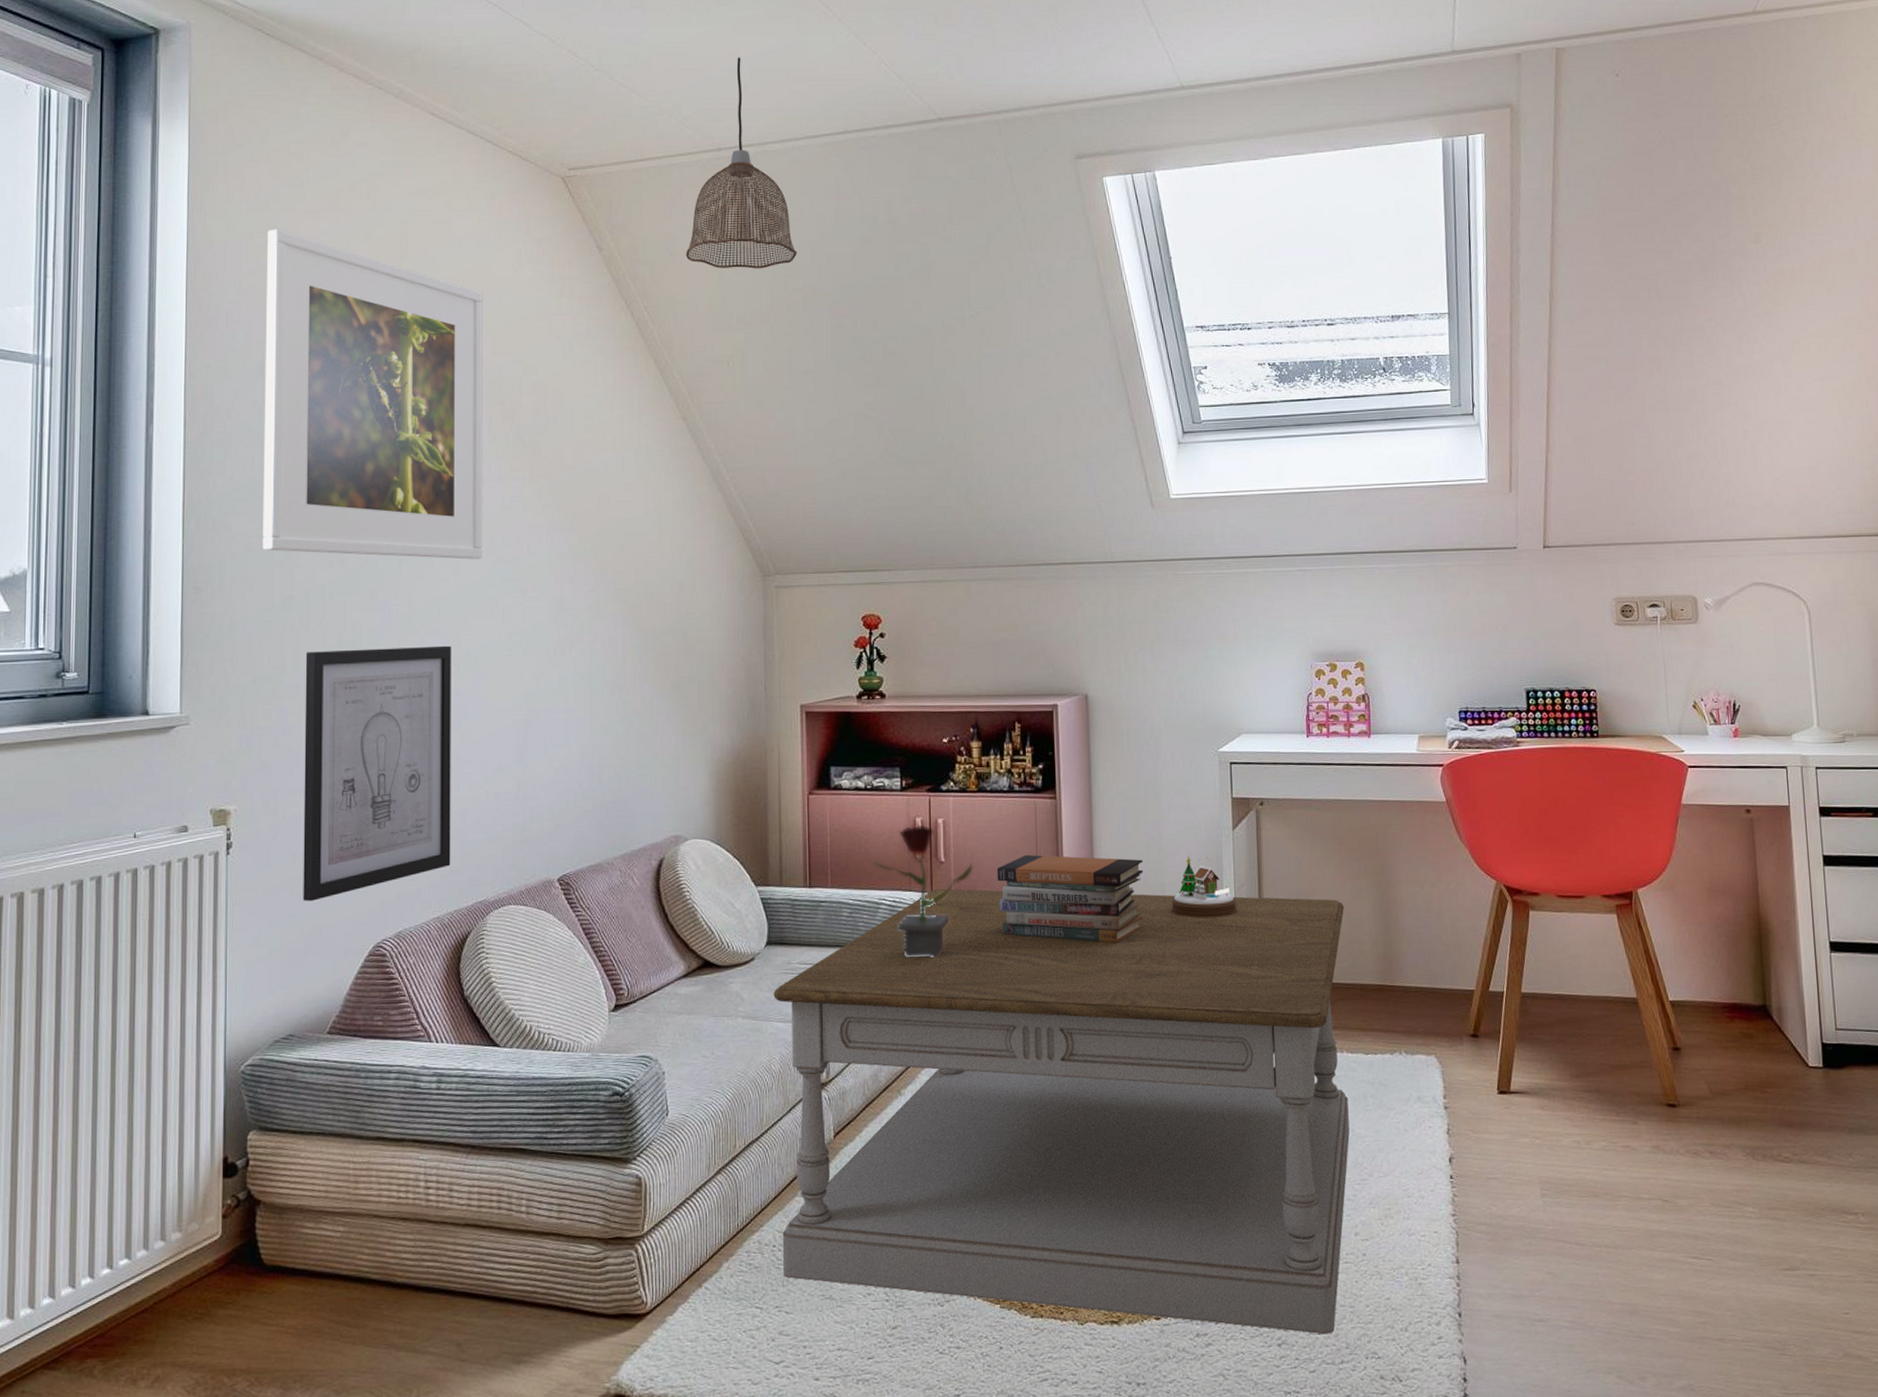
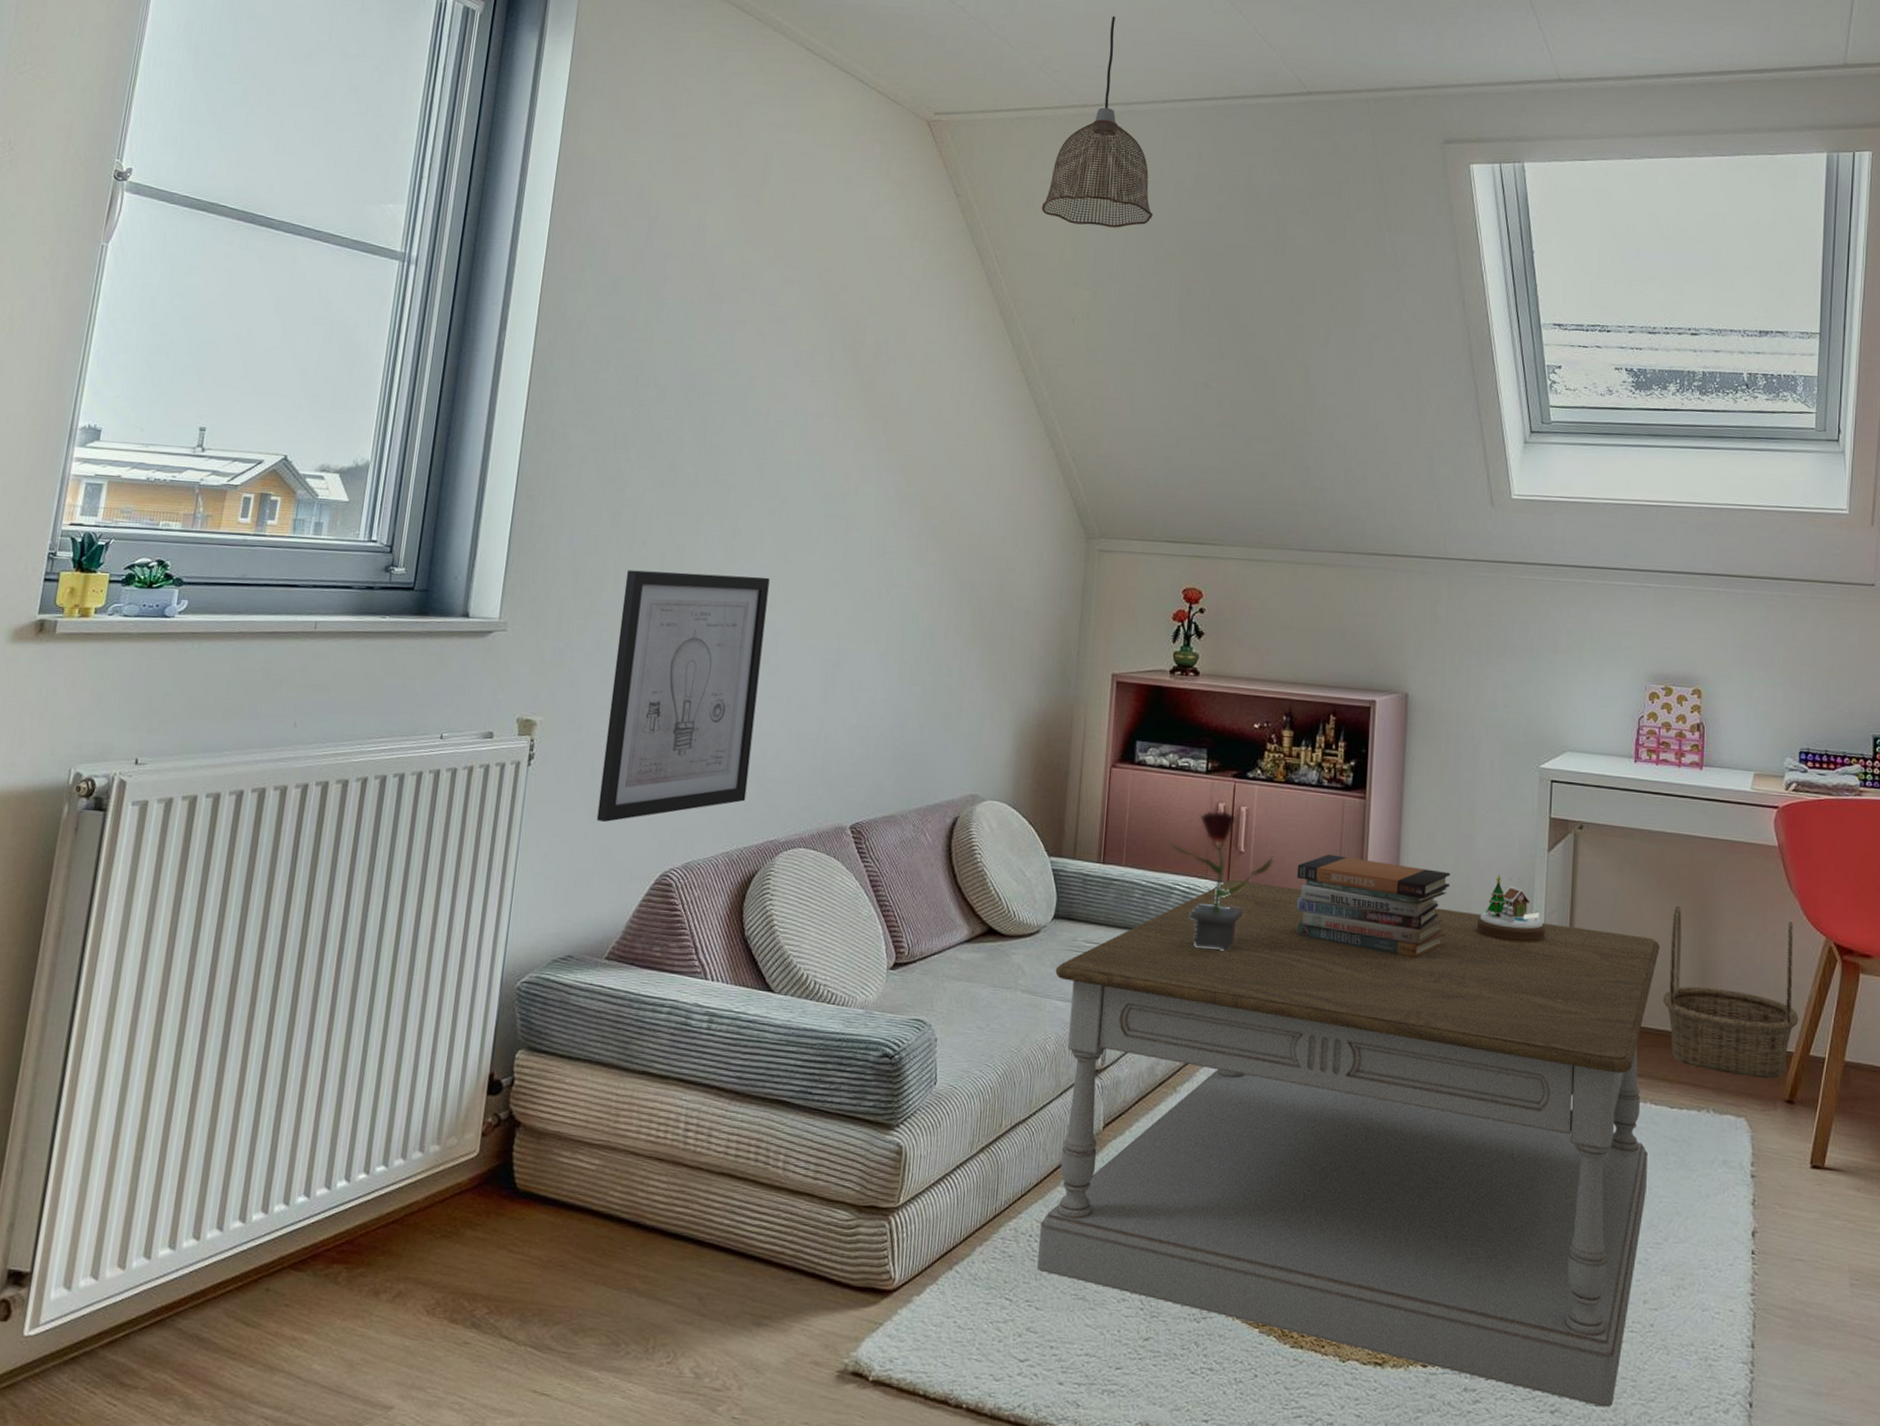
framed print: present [262,229,483,560] -> none [597,149,838,494]
basket: none [1351,868,1477,1018] -> present [1663,906,1799,1080]

